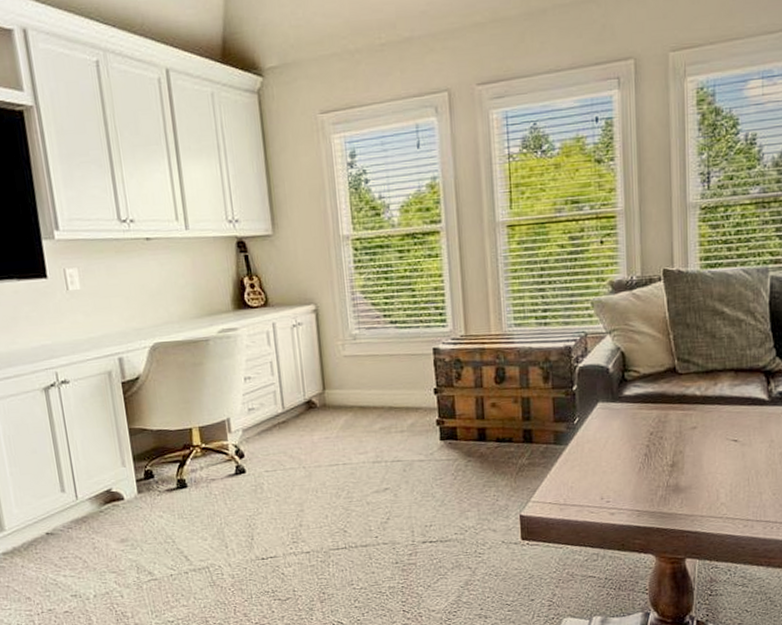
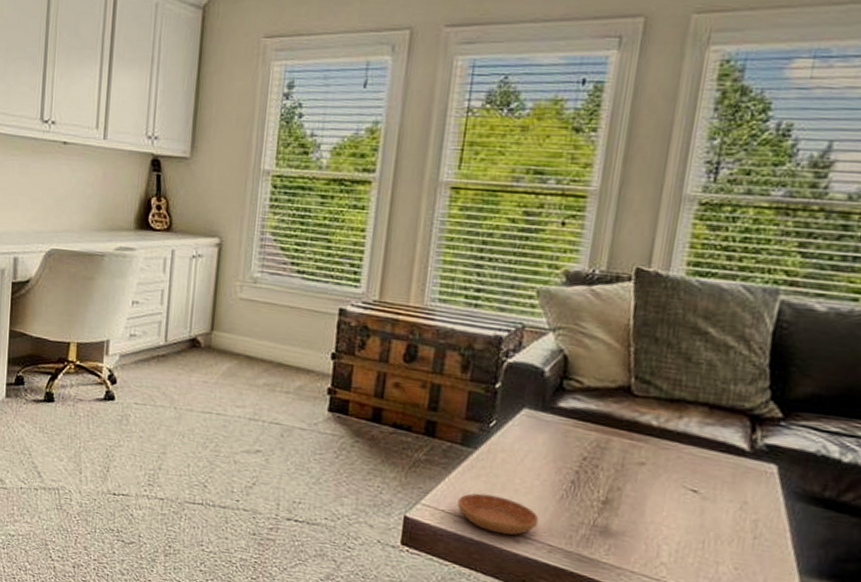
saucer: none [560,480,626,511] -> present [457,493,539,536]

